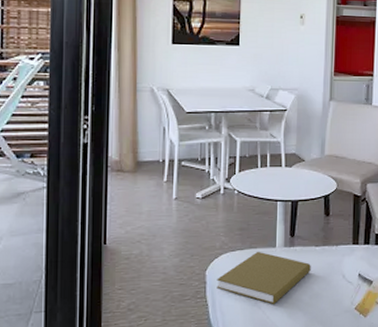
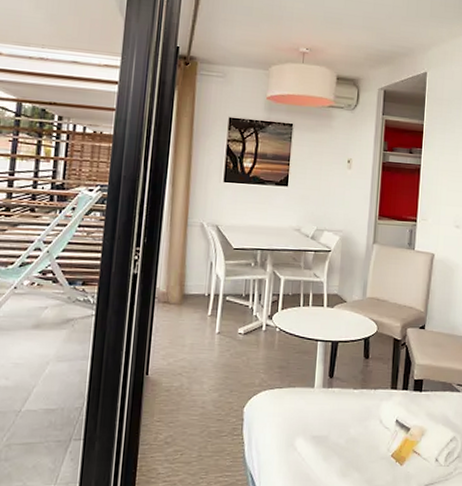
book: present [216,251,311,305] -> none [253,390,349,447]

